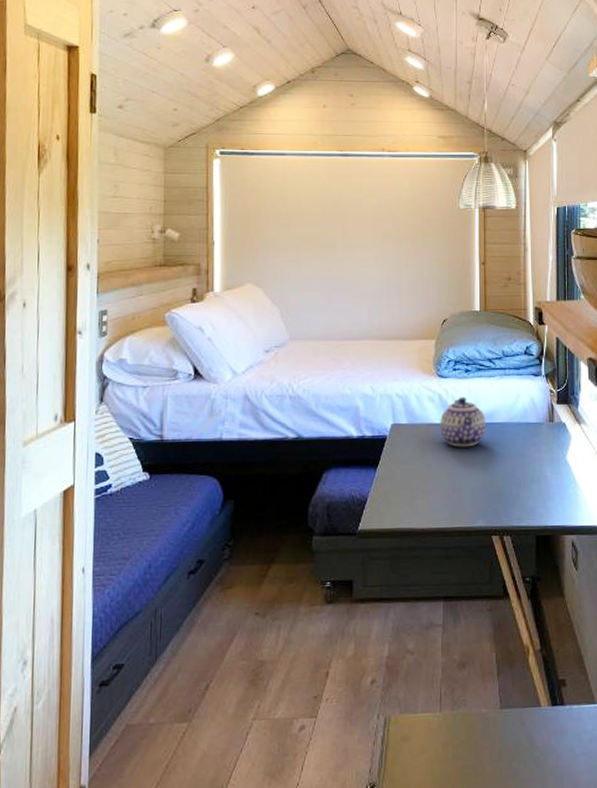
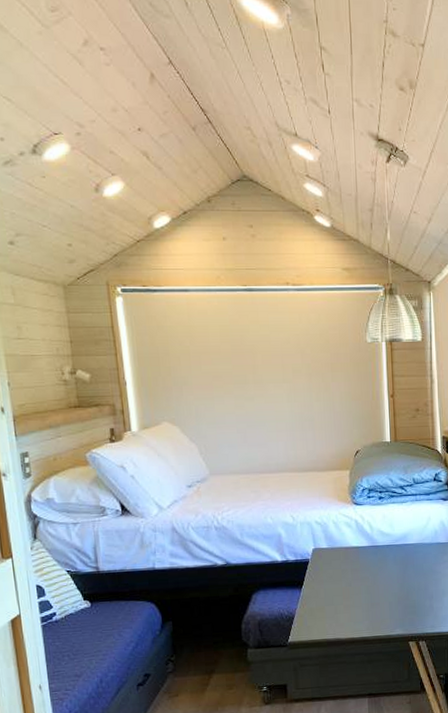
teapot: present [440,397,486,447] -> none [357,521,400,567]

